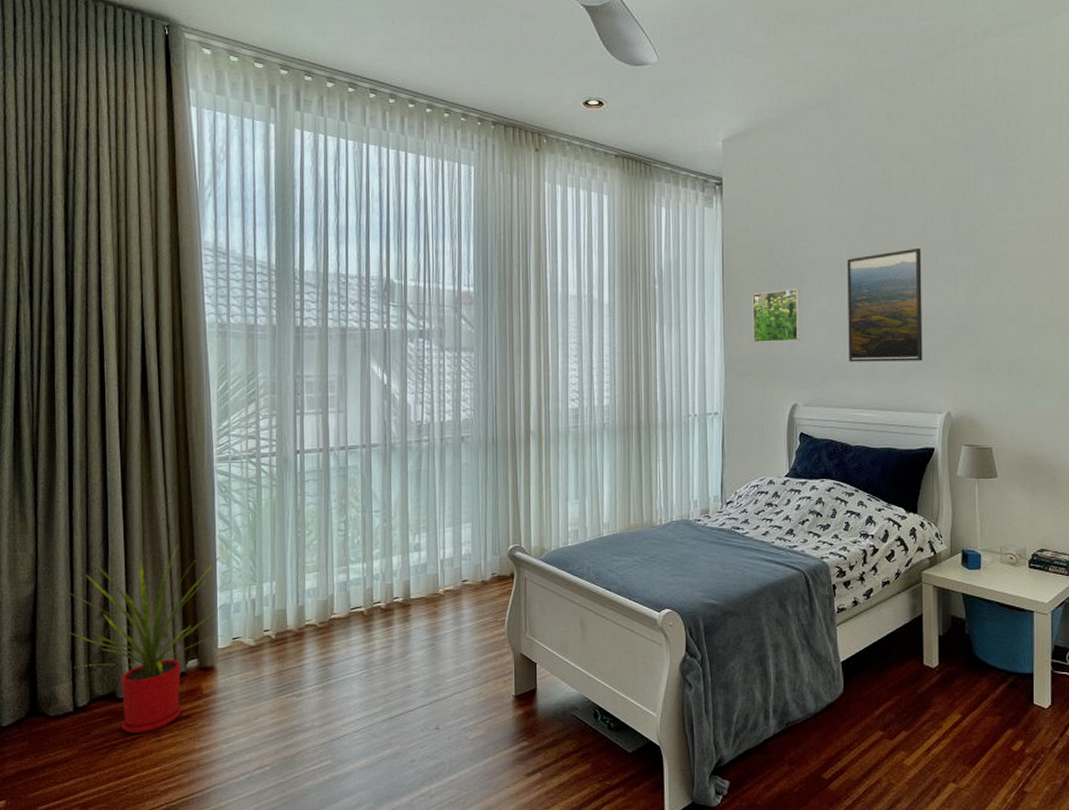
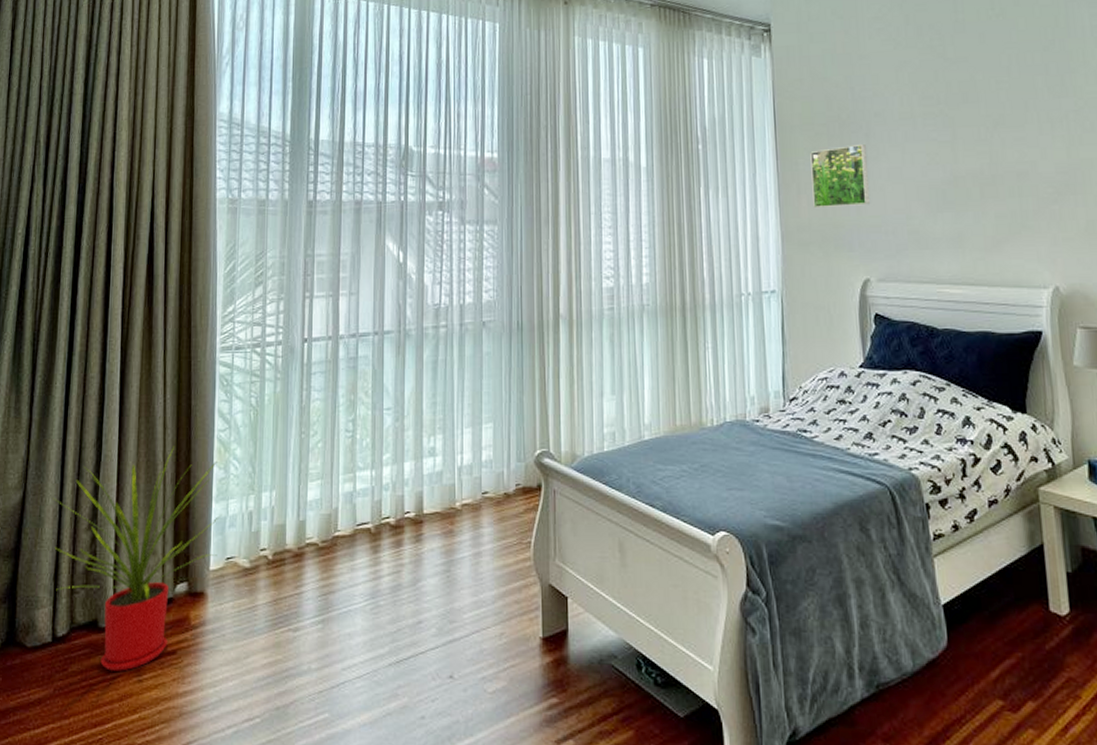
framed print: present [847,247,923,362] -> none [919,93,1019,229]

